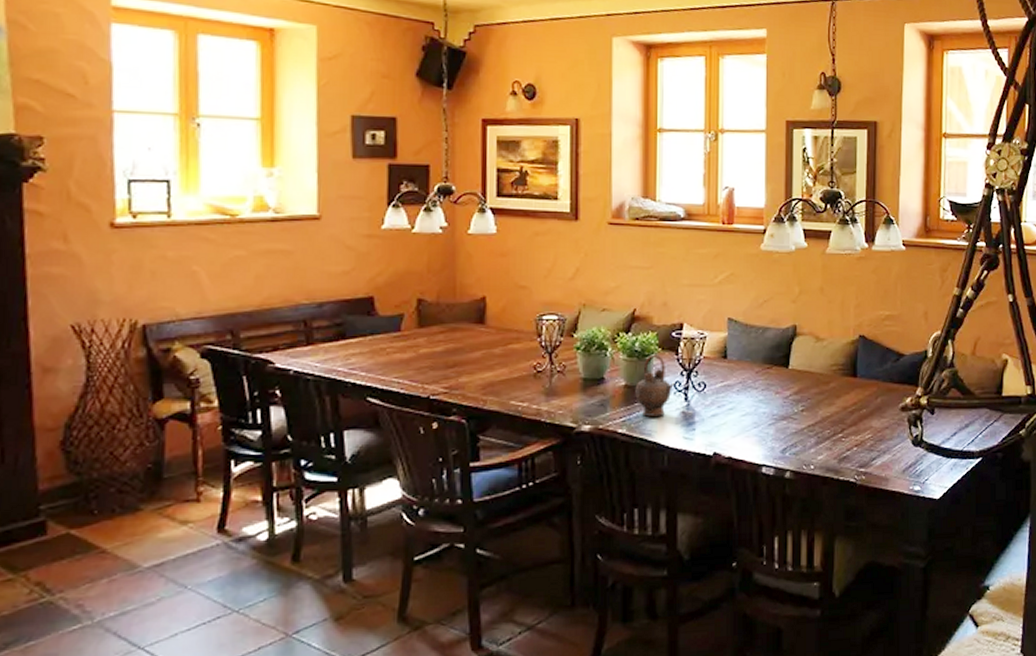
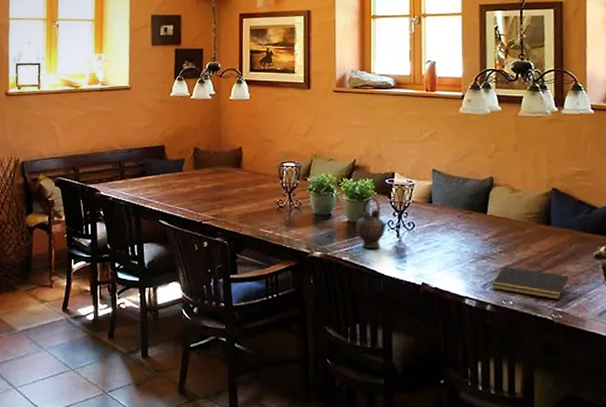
notepad: none [791,427,874,460] -> present [491,267,569,300]

